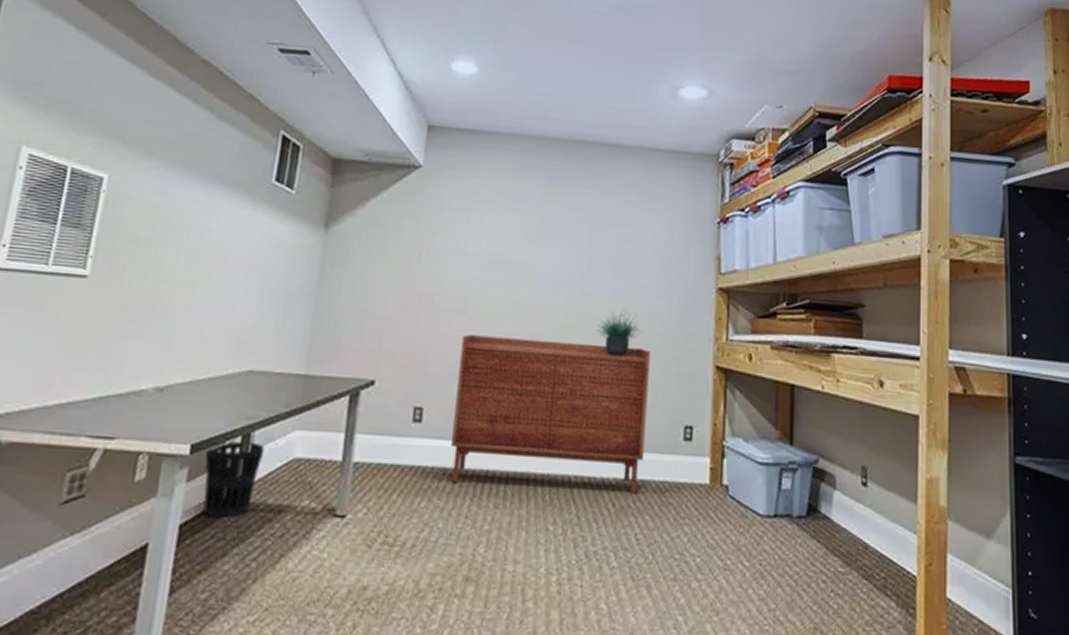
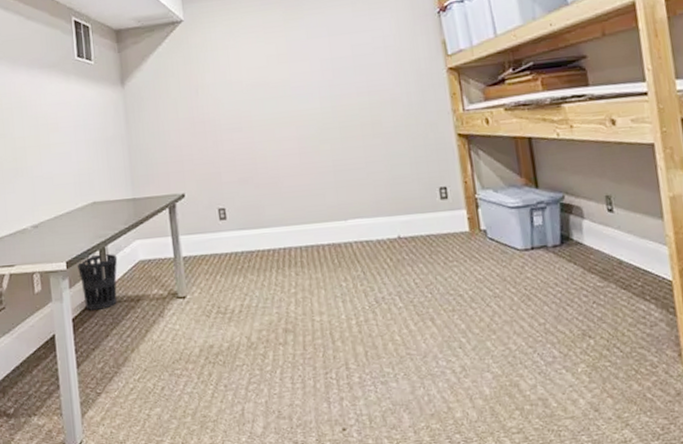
sideboard: present [451,334,650,496] -> none [243,130,410,262]
potted plant: present [597,313,642,358] -> none [350,105,388,143]

